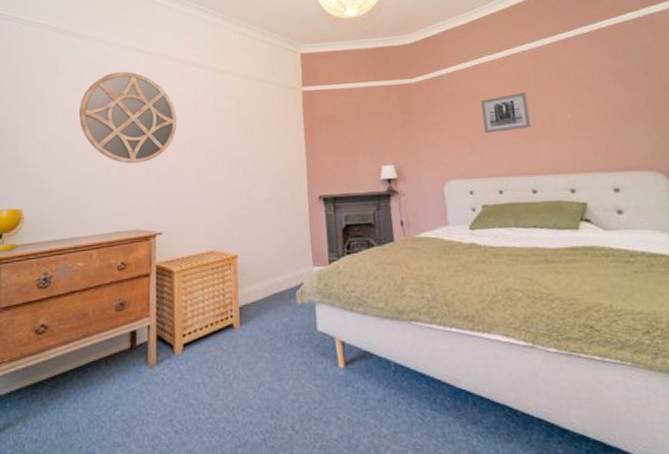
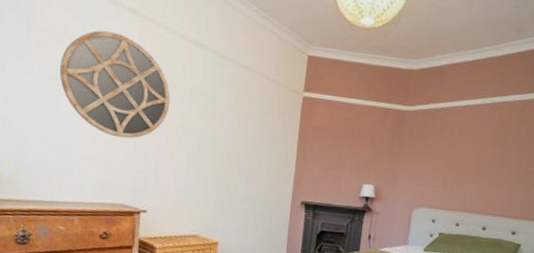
wall art: present [481,92,532,133] -> none [459,140,504,174]

